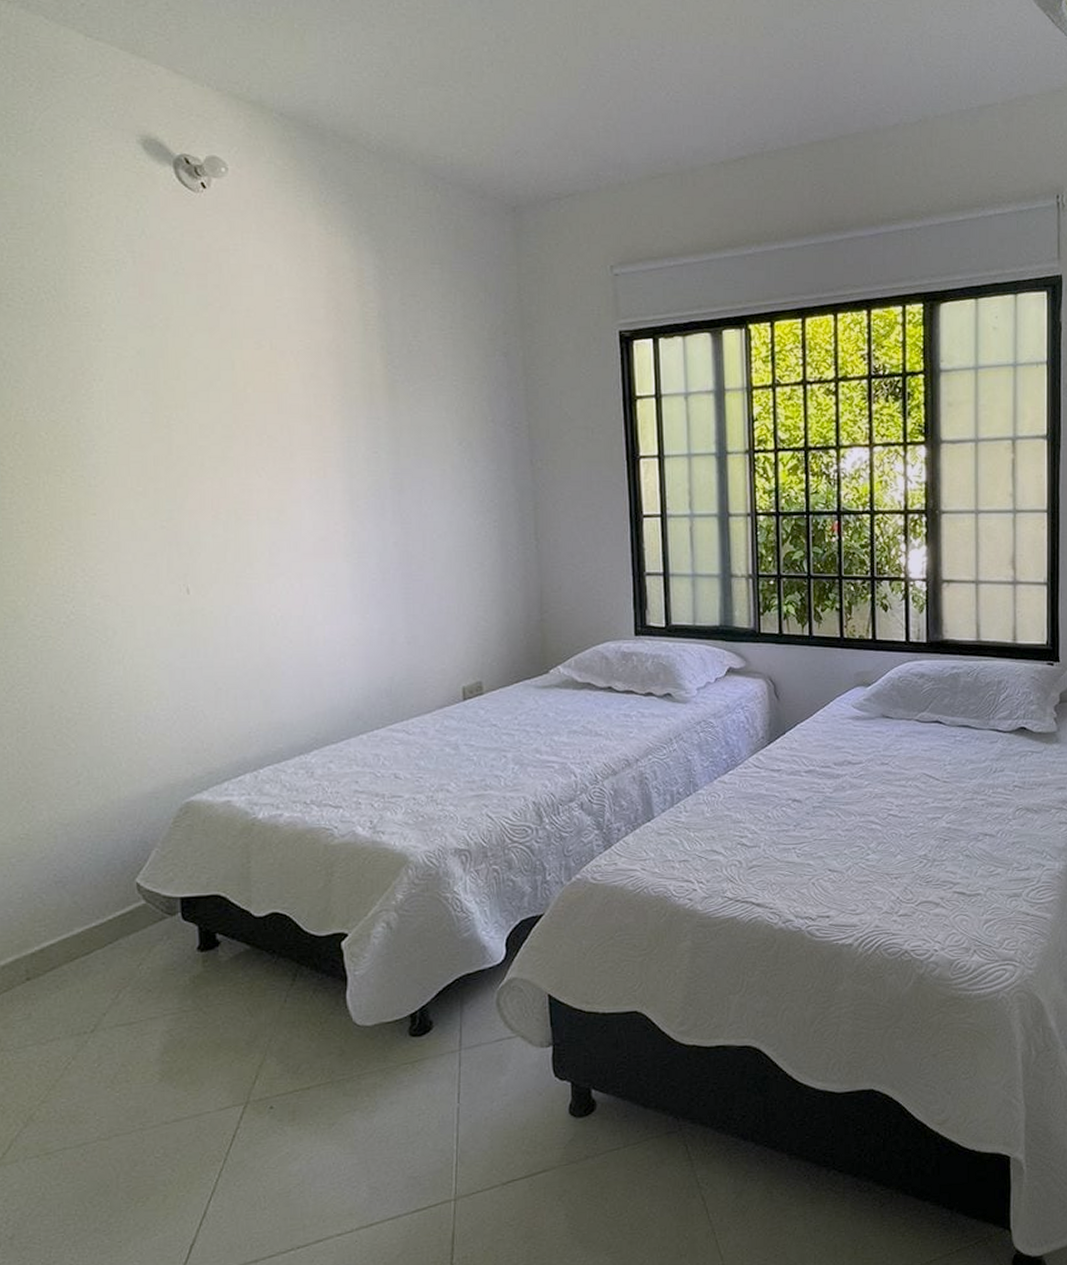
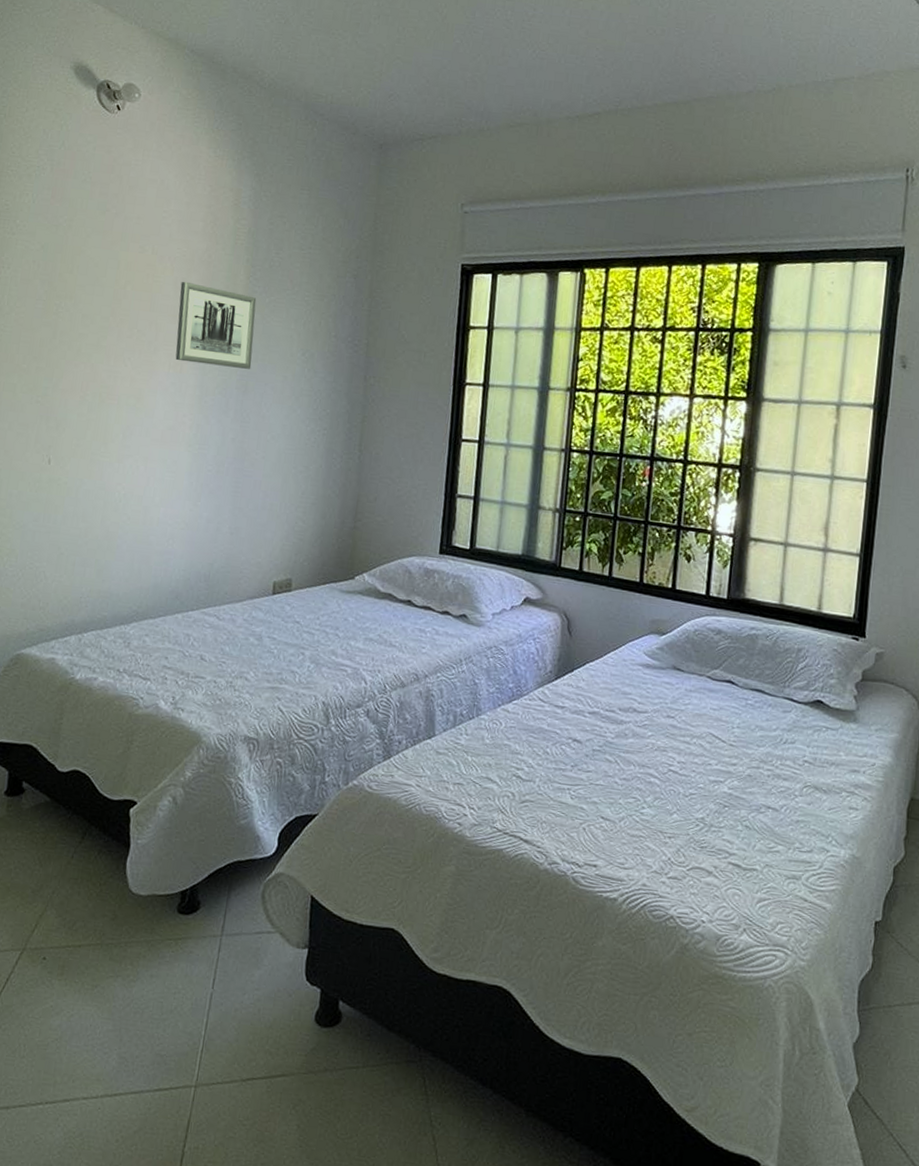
wall art: none [309,376,404,466] -> present [175,281,257,369]

